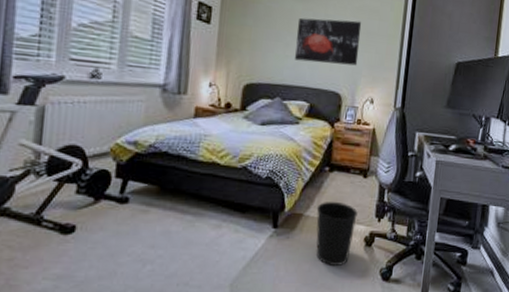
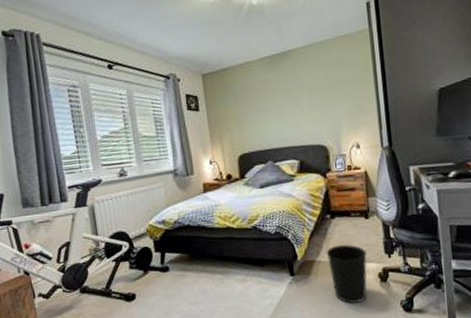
wall art: present [294,17,362,66] -> none [272,74,337,125]

